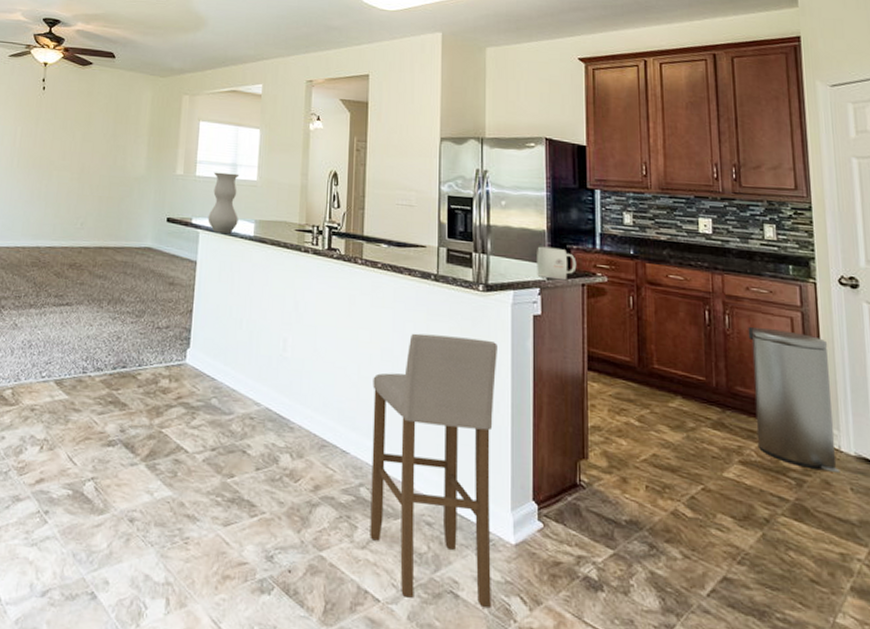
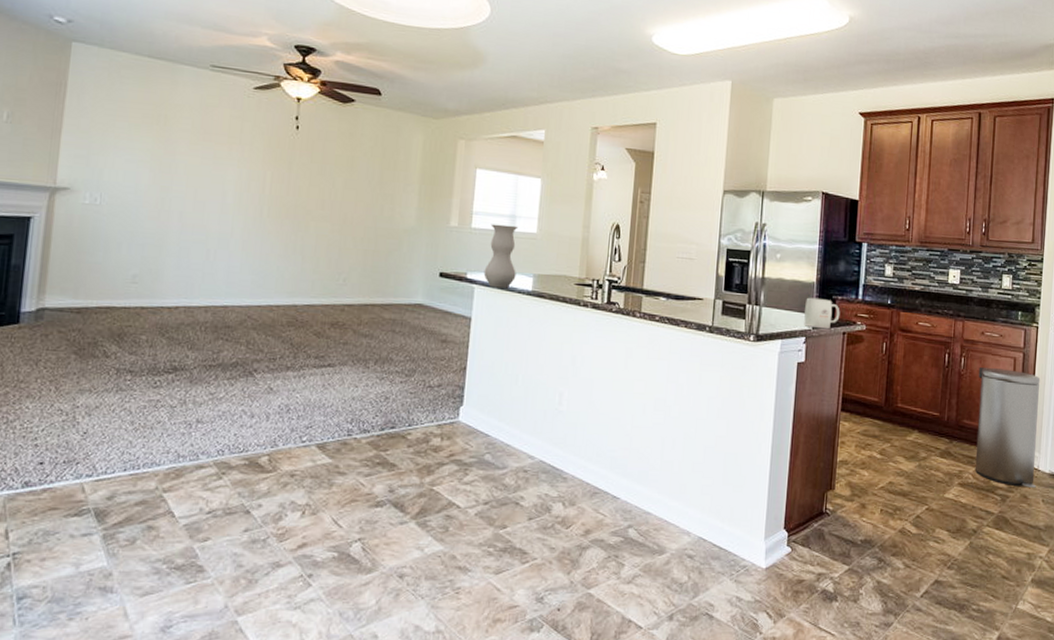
bar stool: present [370,333,497,607] -> none [635,383,763,624]

